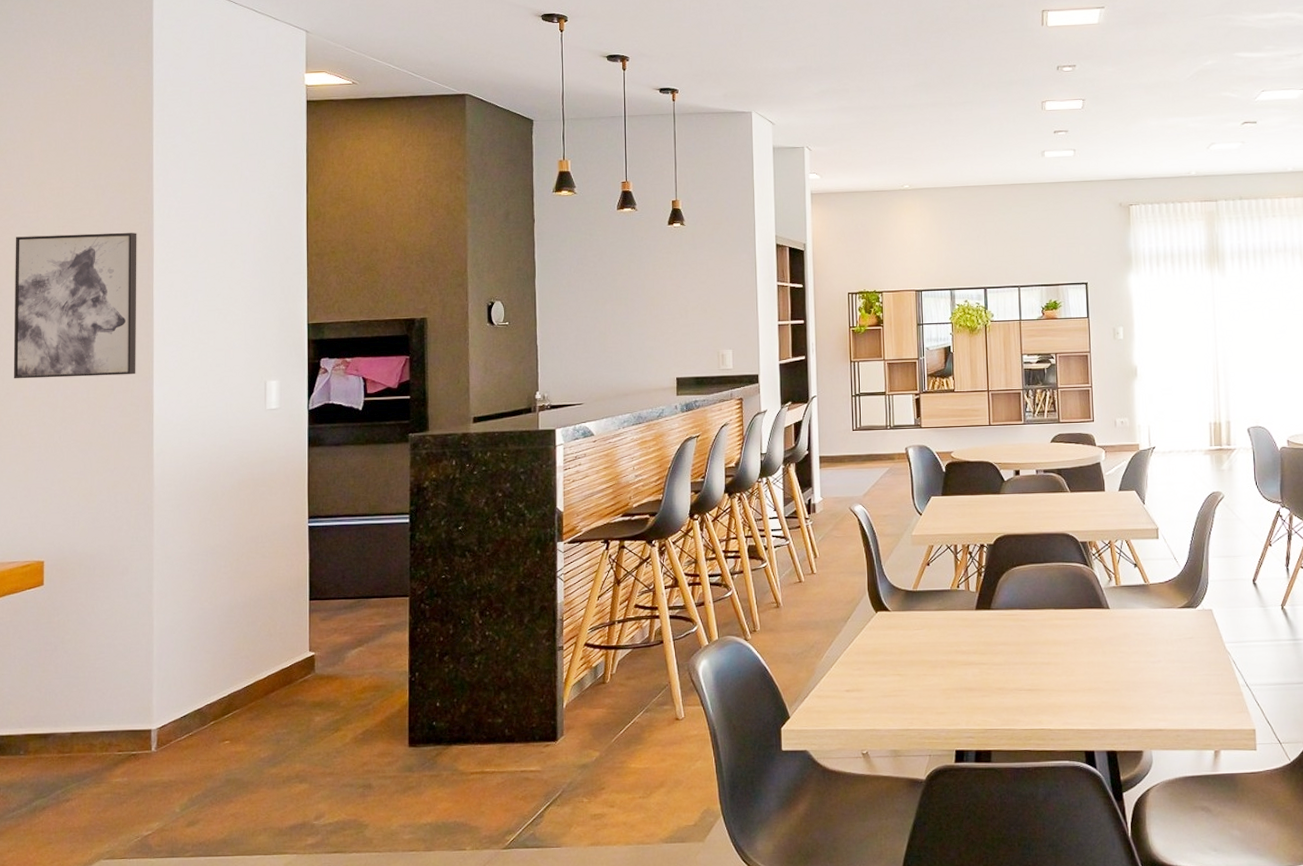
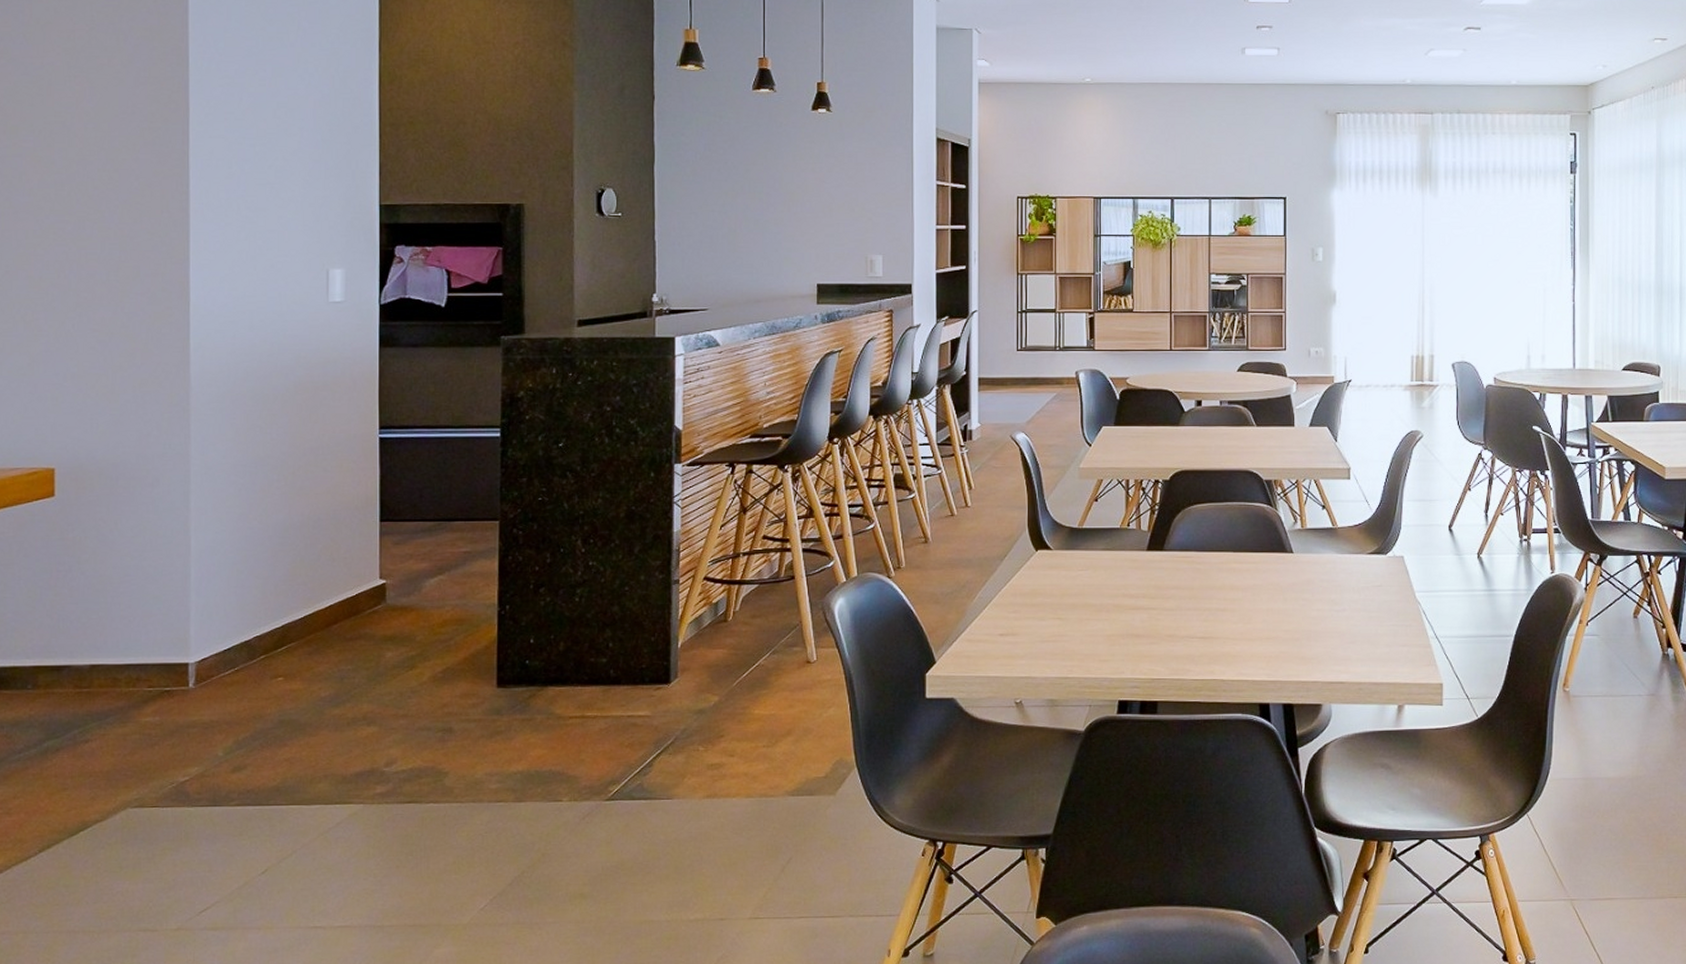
wall art: present [13,232,137,379] -> none [13,86,169,256]

